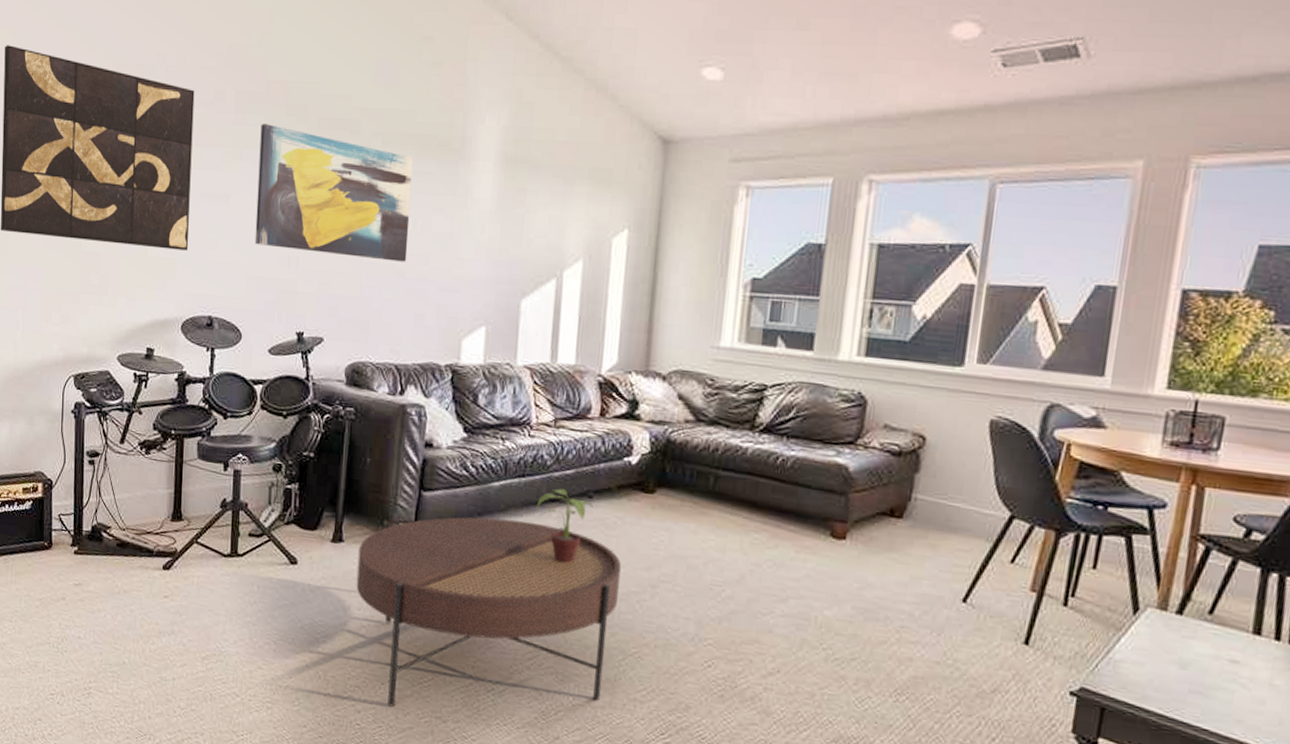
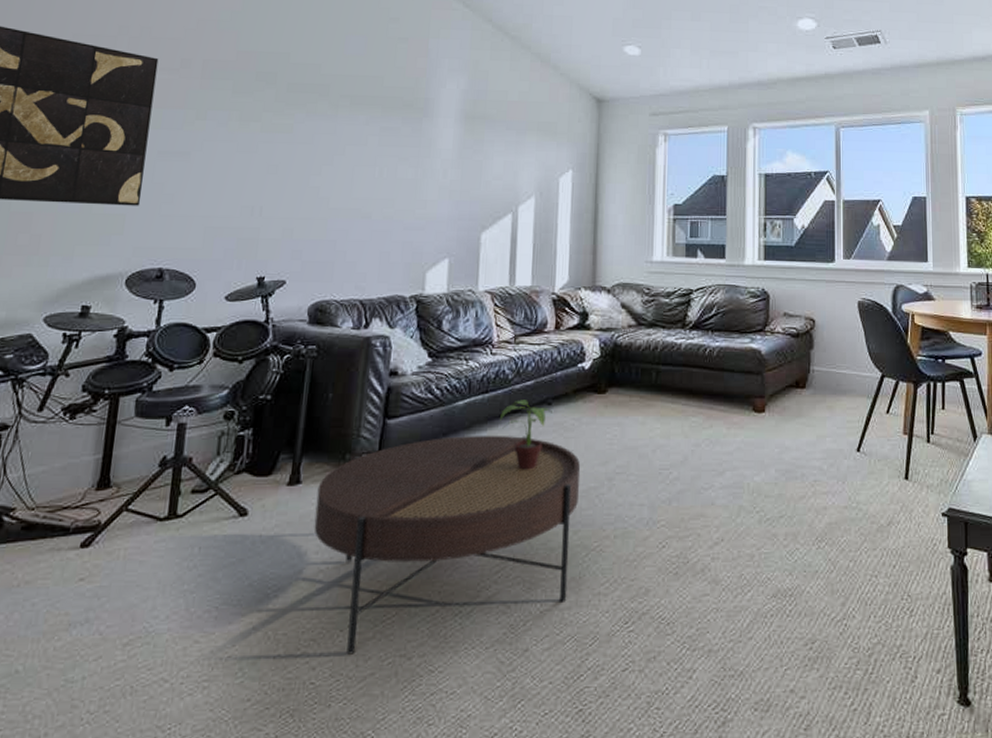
wall art: present [254,124,413,262] -> none [215,88,379,206]

